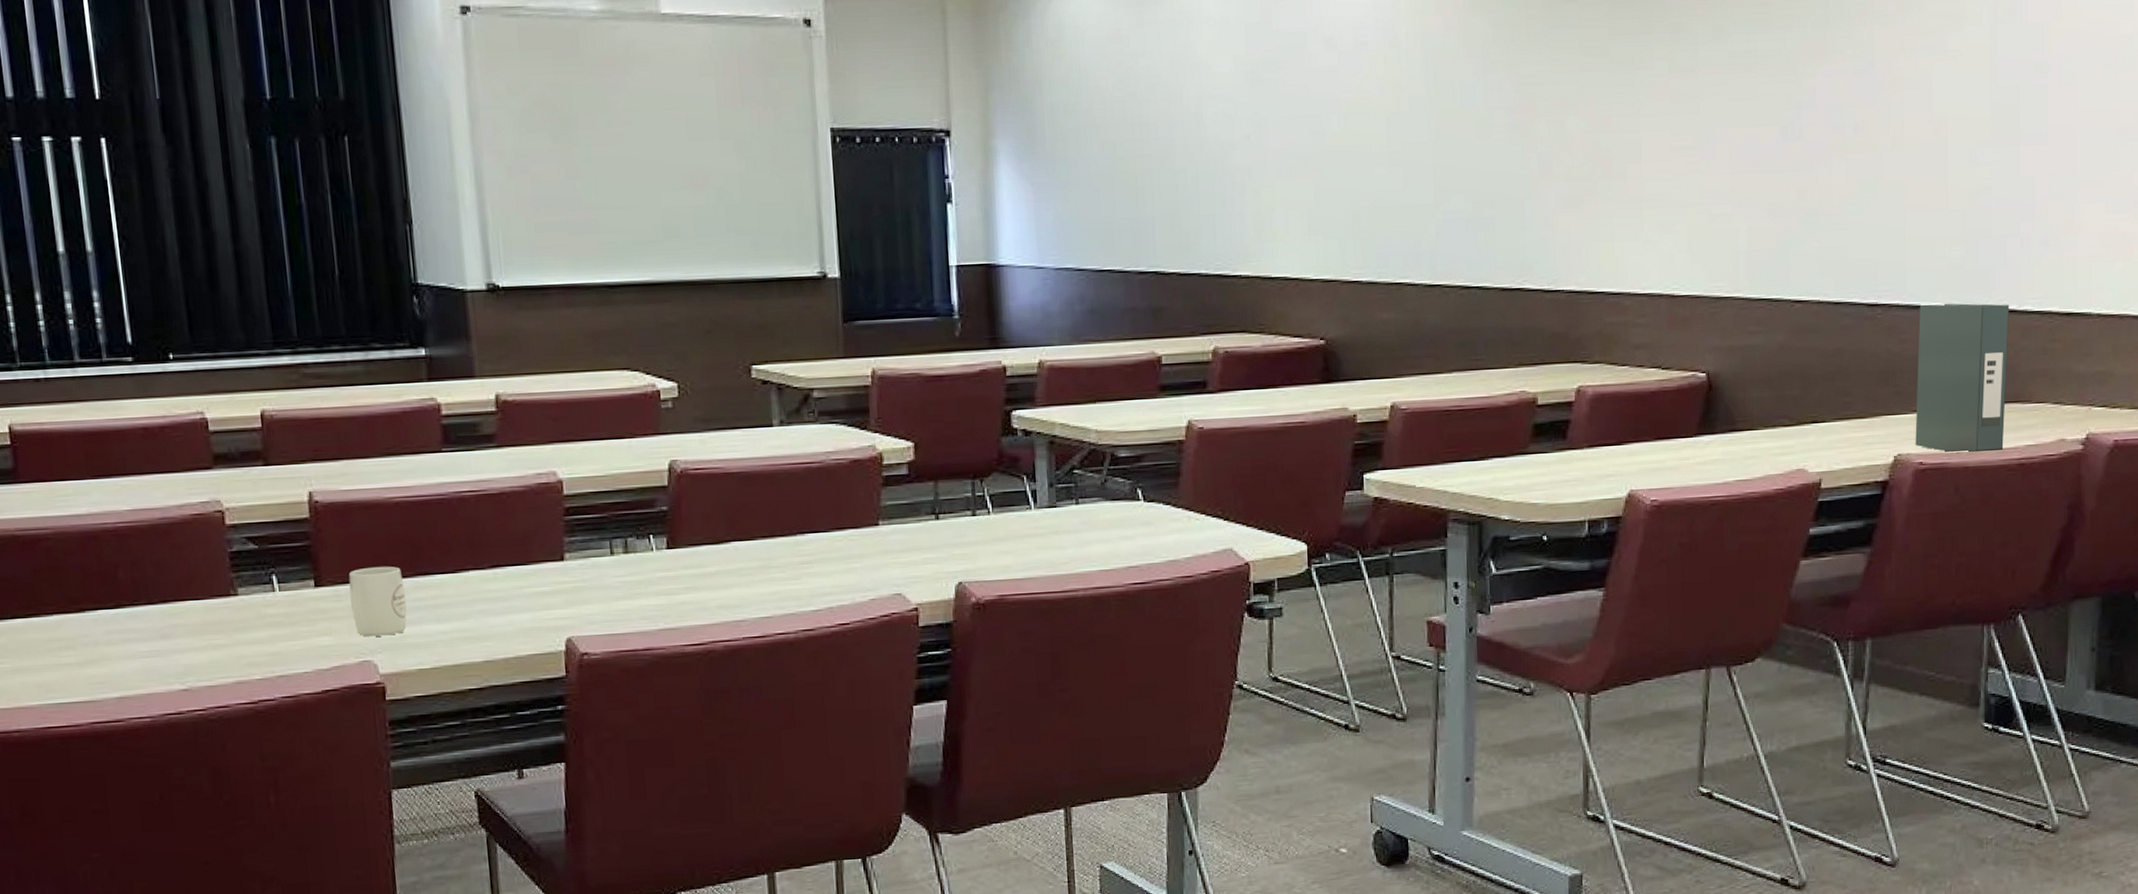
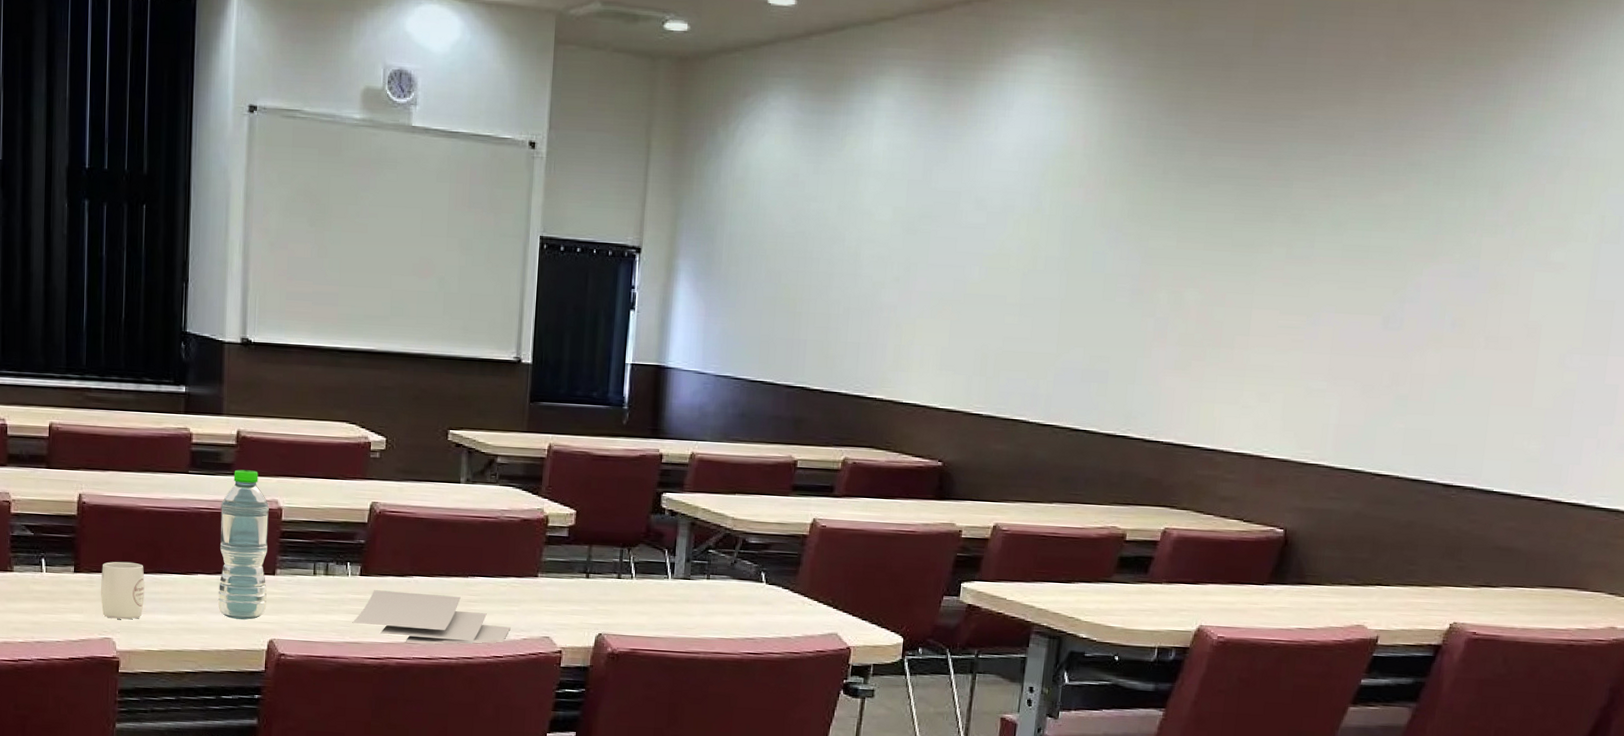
water bottle: none [486,439,558,619] -> present [217,469,269,620]
papers: none [664,559,855,621] -> present [352,590,511,644]
binder: present [1915,303,2010,454] -> none [1471,490,1579,630]

